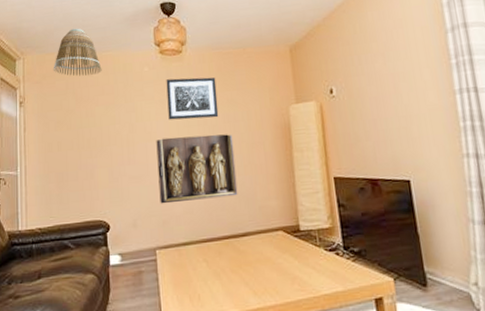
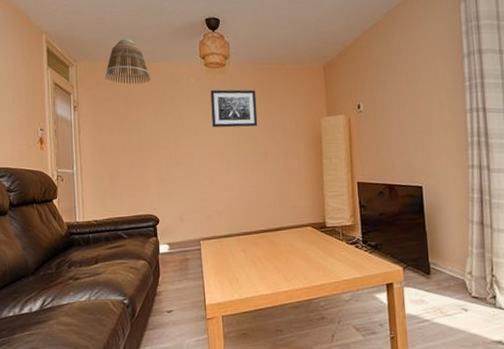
wall relief: present [156,134,238,204] -> none [201,141,273,202]

